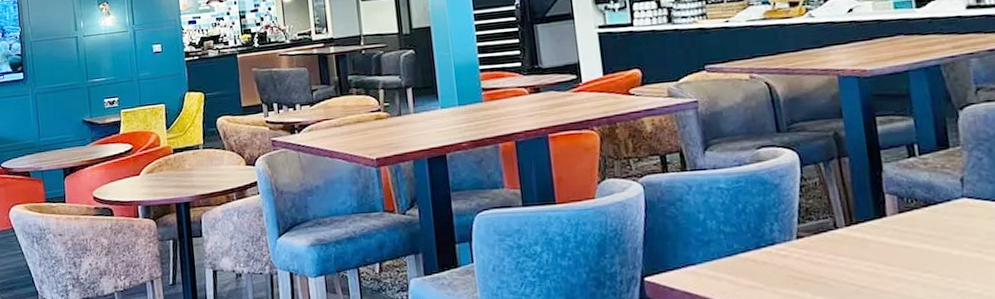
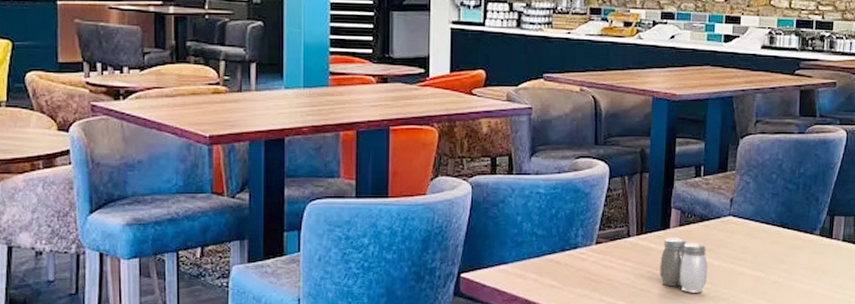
salt and pepper shaker: none [881,226,948,289] -> present [659,238,708,293]

